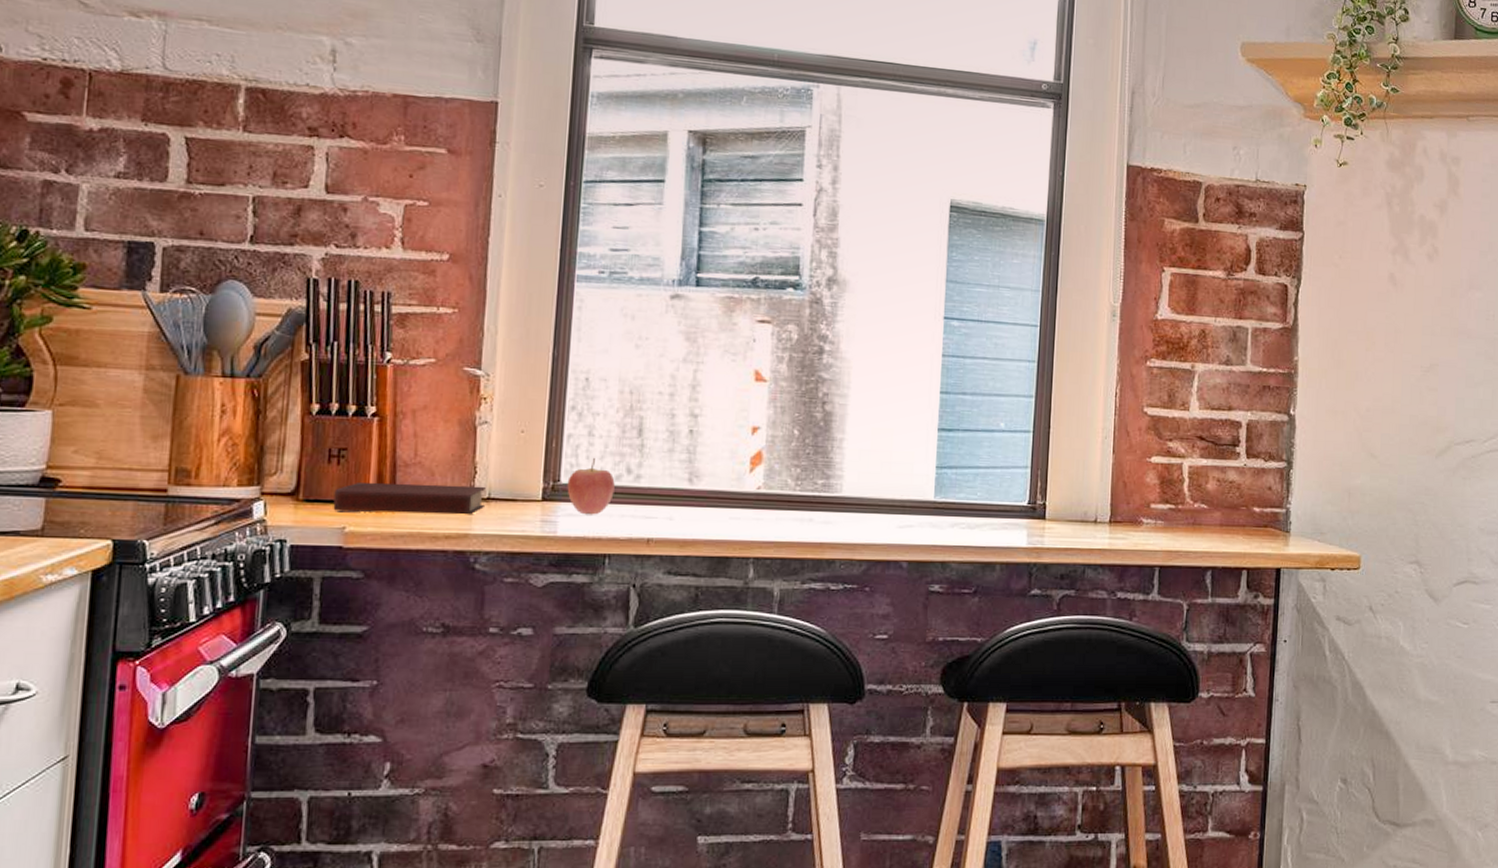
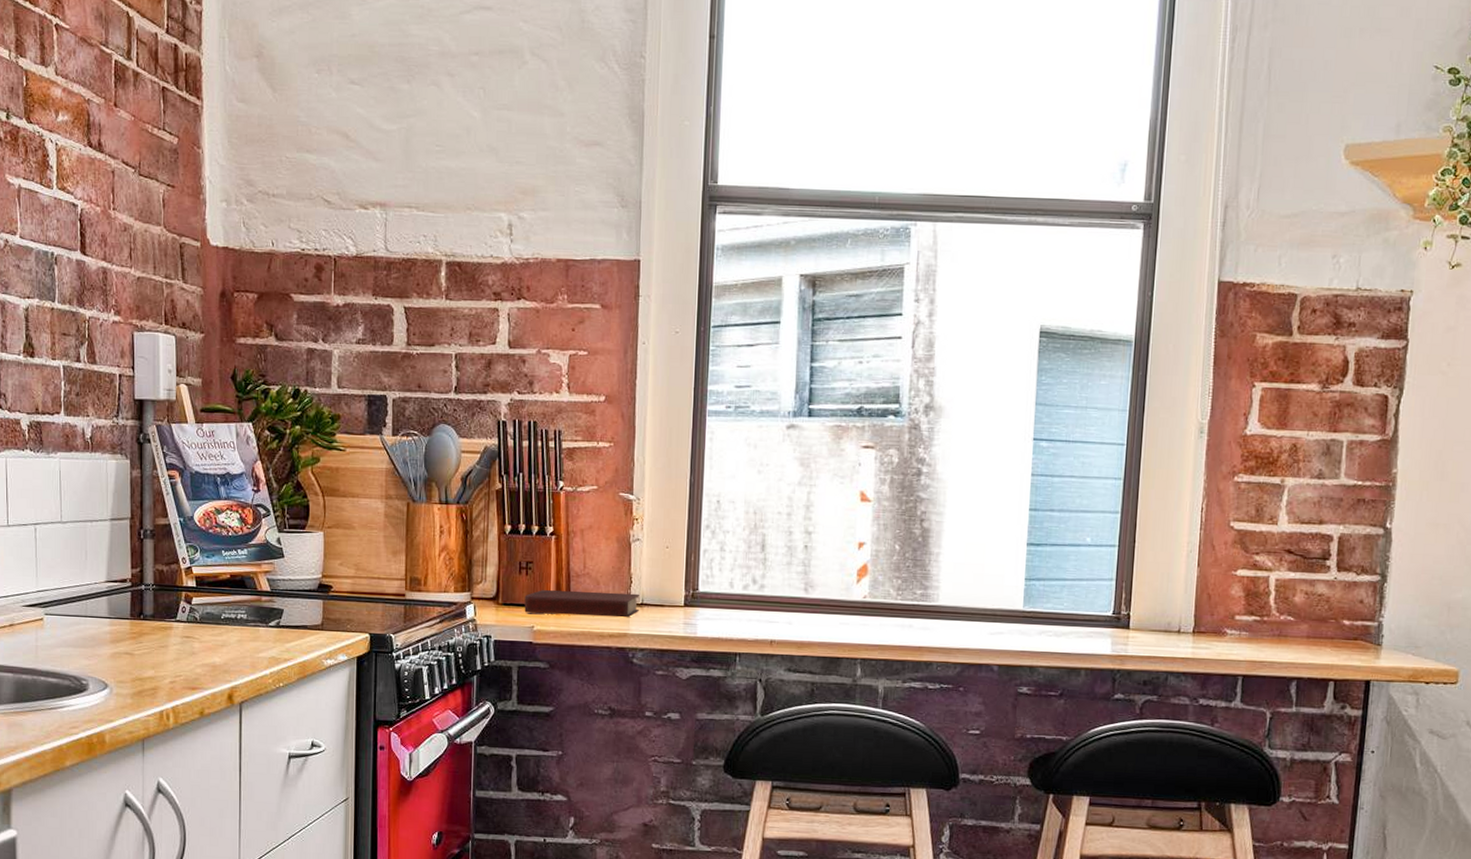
fruit: present [567,457,615,515] -> none [704,569,743,619]

